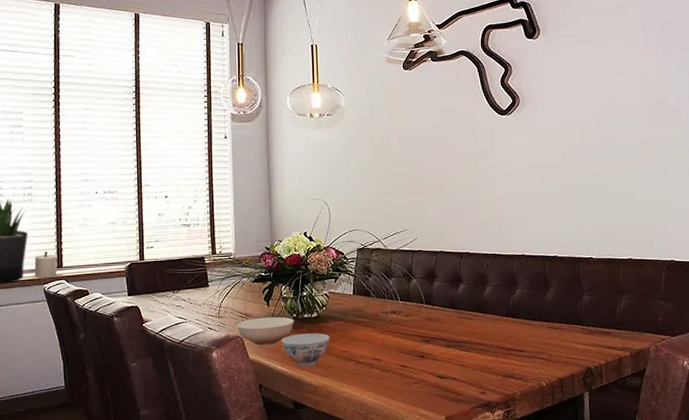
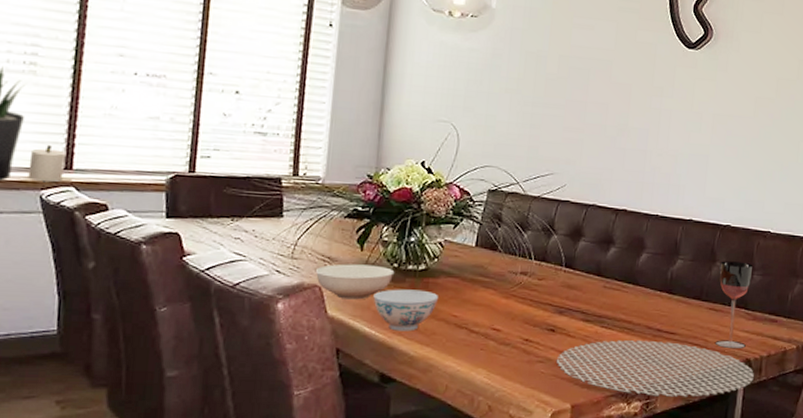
place mat: none [428,358,596,405] -> present [556,340,754,397]
wineglass: none [553,285,585,360] -> present [715,261,754,349]

